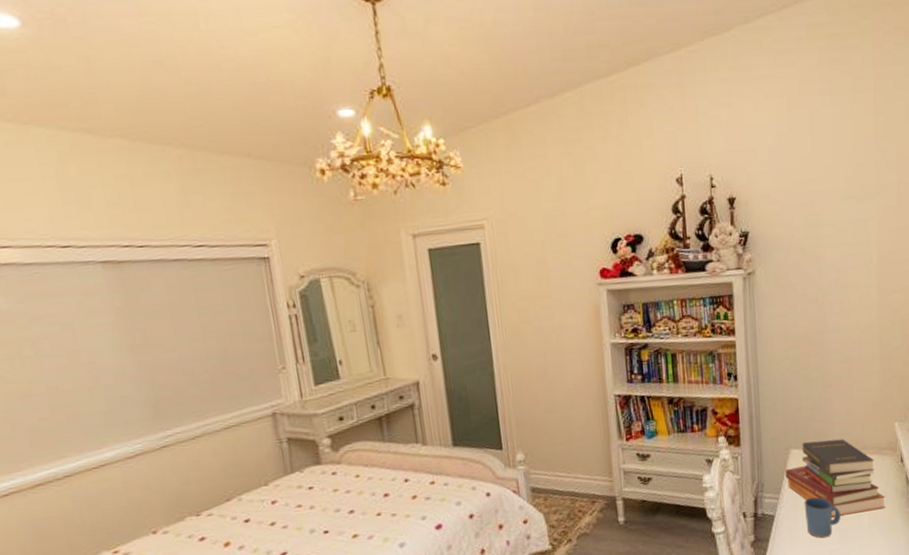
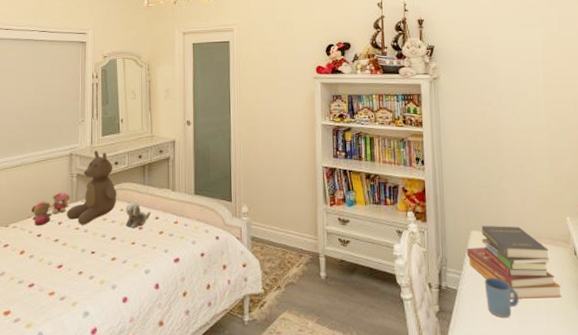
stuffed animal: none [228,462,284,510] -> present [31,191,70,226]
teddy bear: none [280,405,349,502] -> present [66,151,117,225]
plush toy: none [361,464,398,497] -> present [125,202,151,228]

